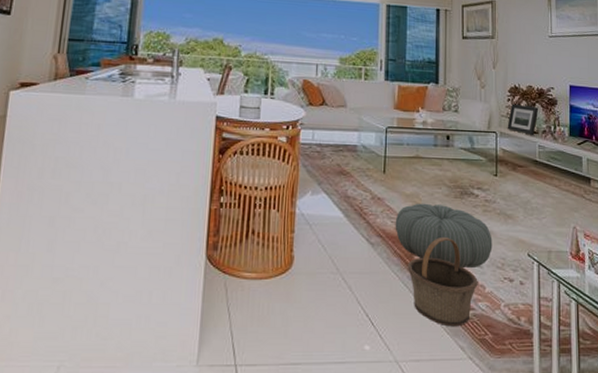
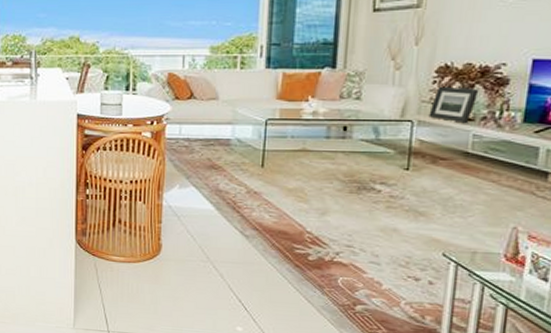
pouf: present [395,203,493,269] -> none [273,197,396,265]
basket: present [407,236,478,327] -> none [286,232,373,319]

